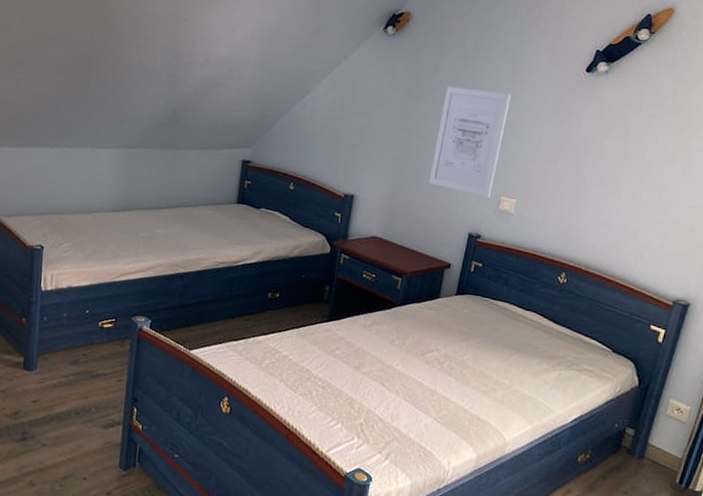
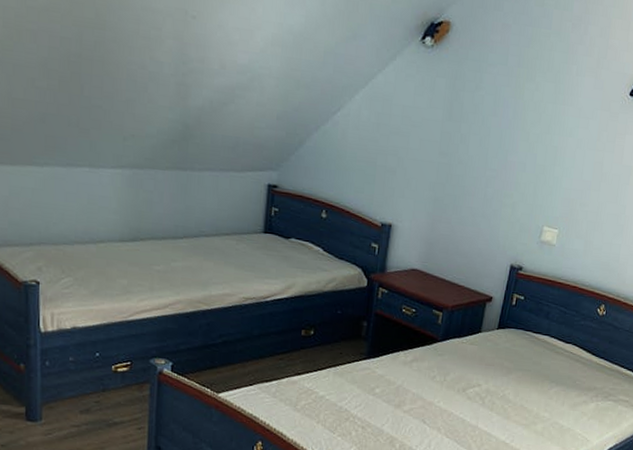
wall art: present [429,87,511,197] -> none [470,107,555,228]

